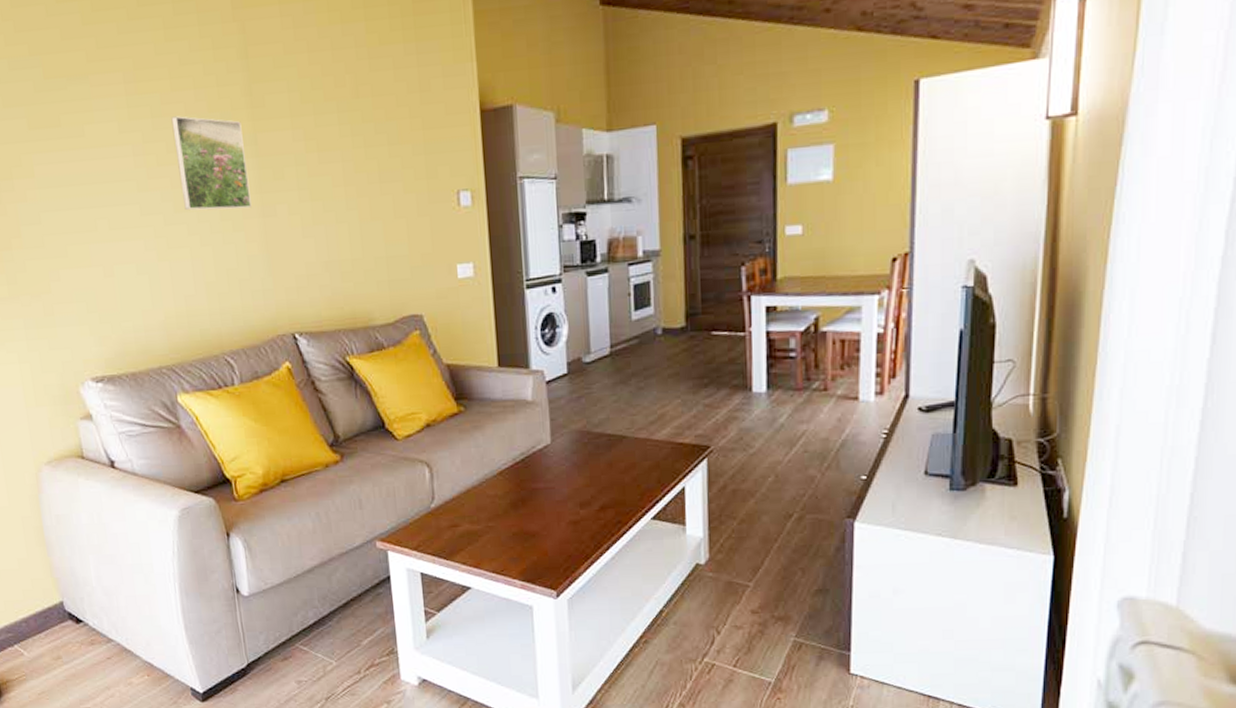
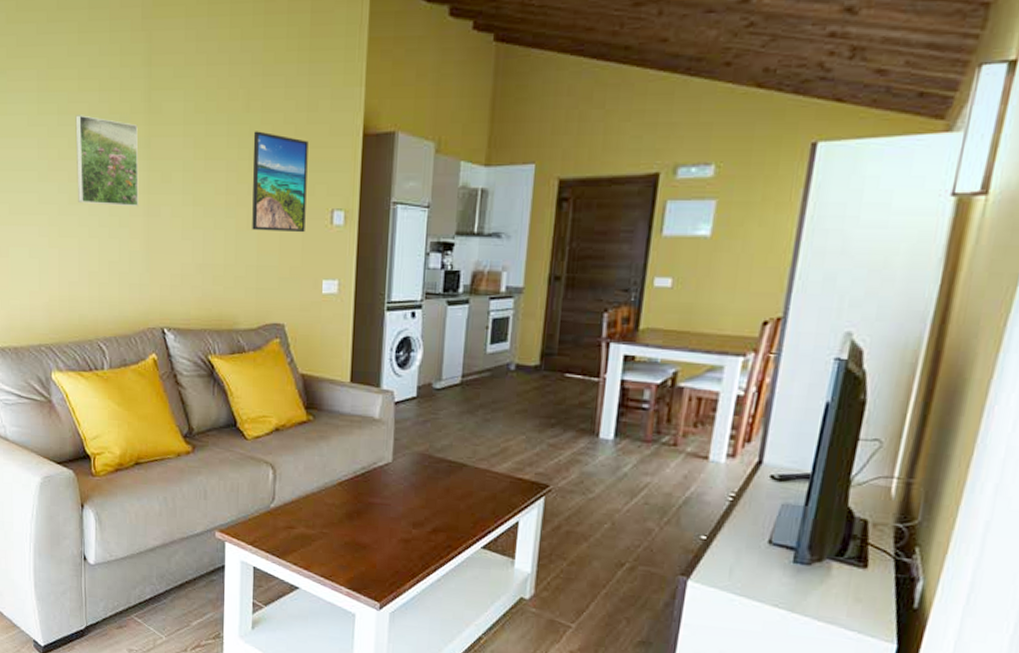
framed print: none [366,116,432,221] -> present [252,131,308,233]

